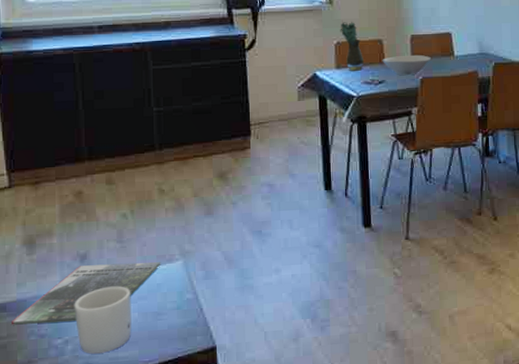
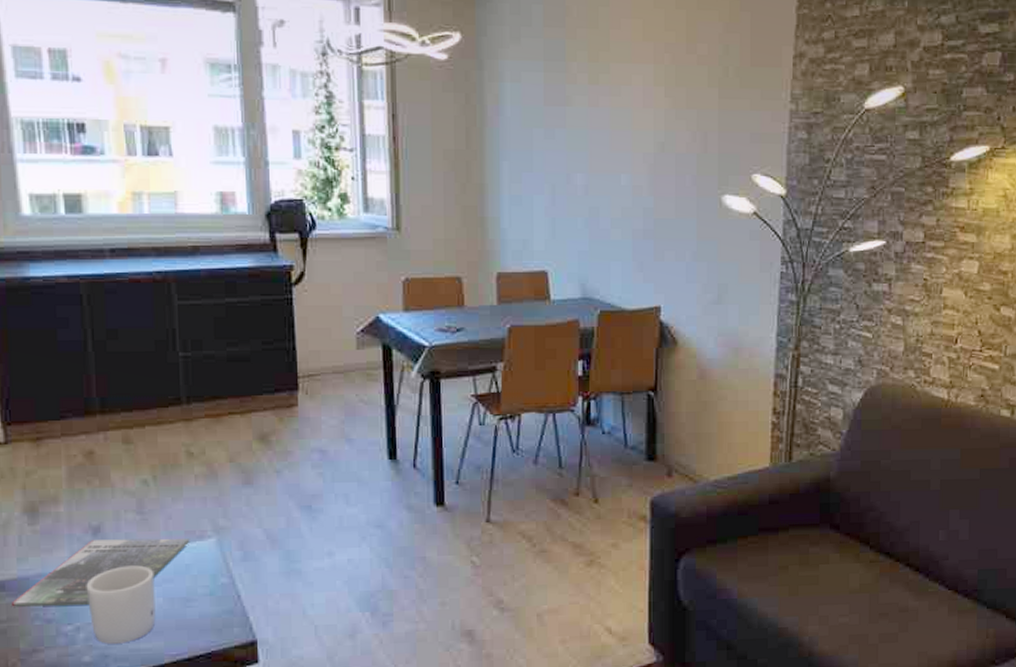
vase: present [340,20,365,72] -> none [409,251,439,316]
bowl: present [382,54,431,76] -> none [460,297,522,323]

